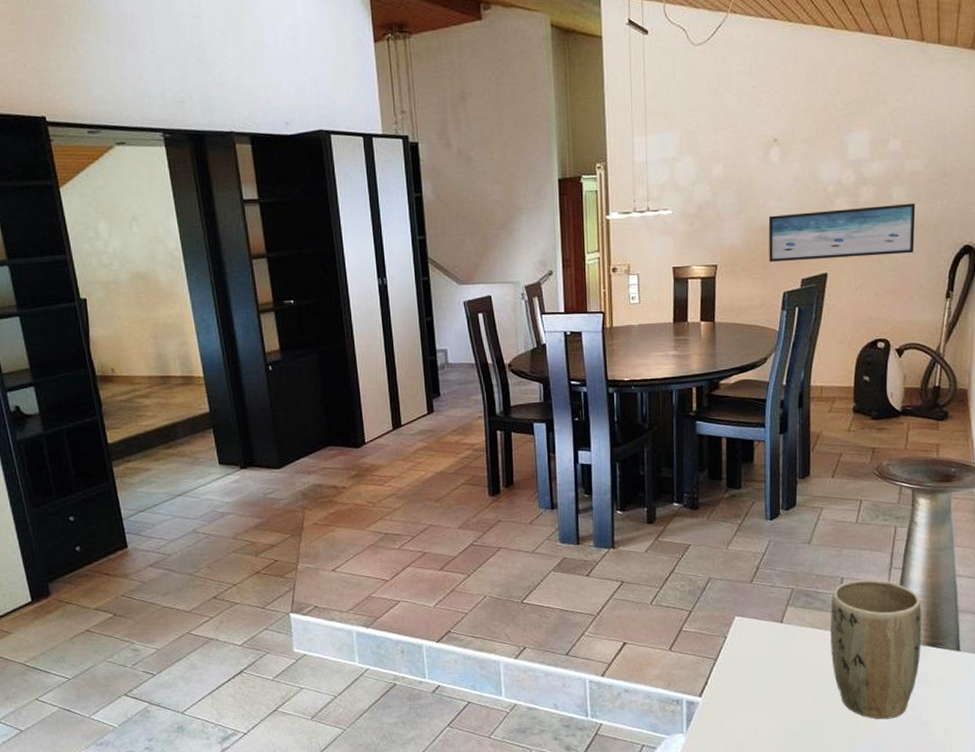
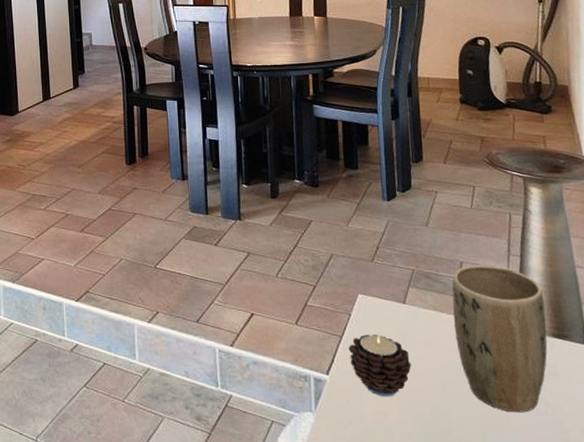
candle: none [722,655,785,714] -> present [348,334,412,397]

